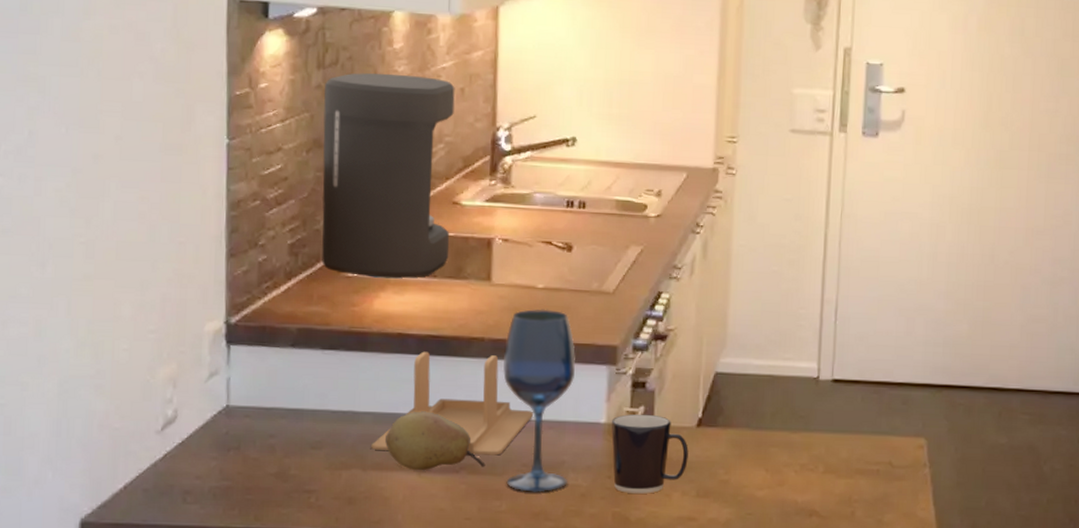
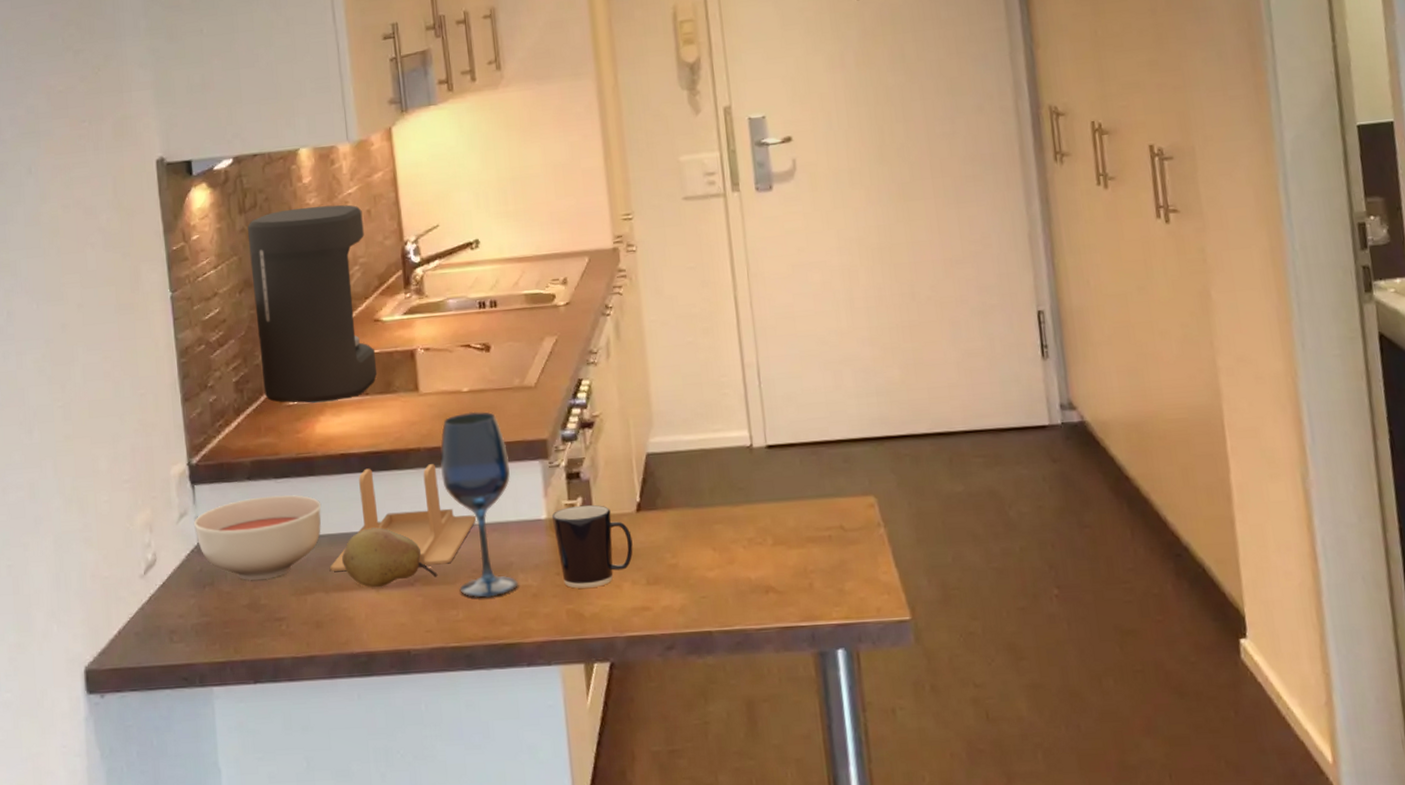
bowl: none [225,366,370,450] -> present [194,495,322,580]

